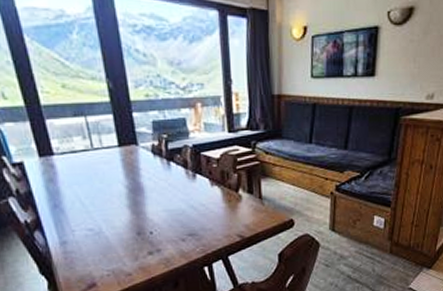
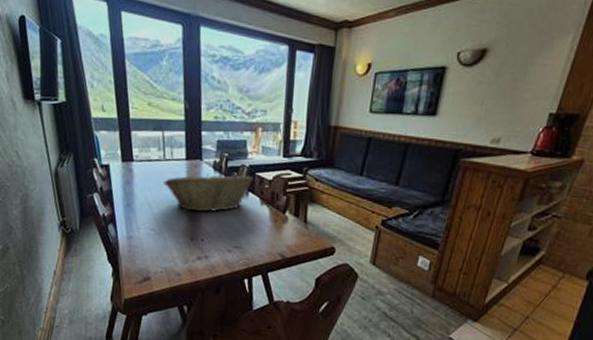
fruit basket: none [95,156,199,203] -> present [163,174,254,212]

